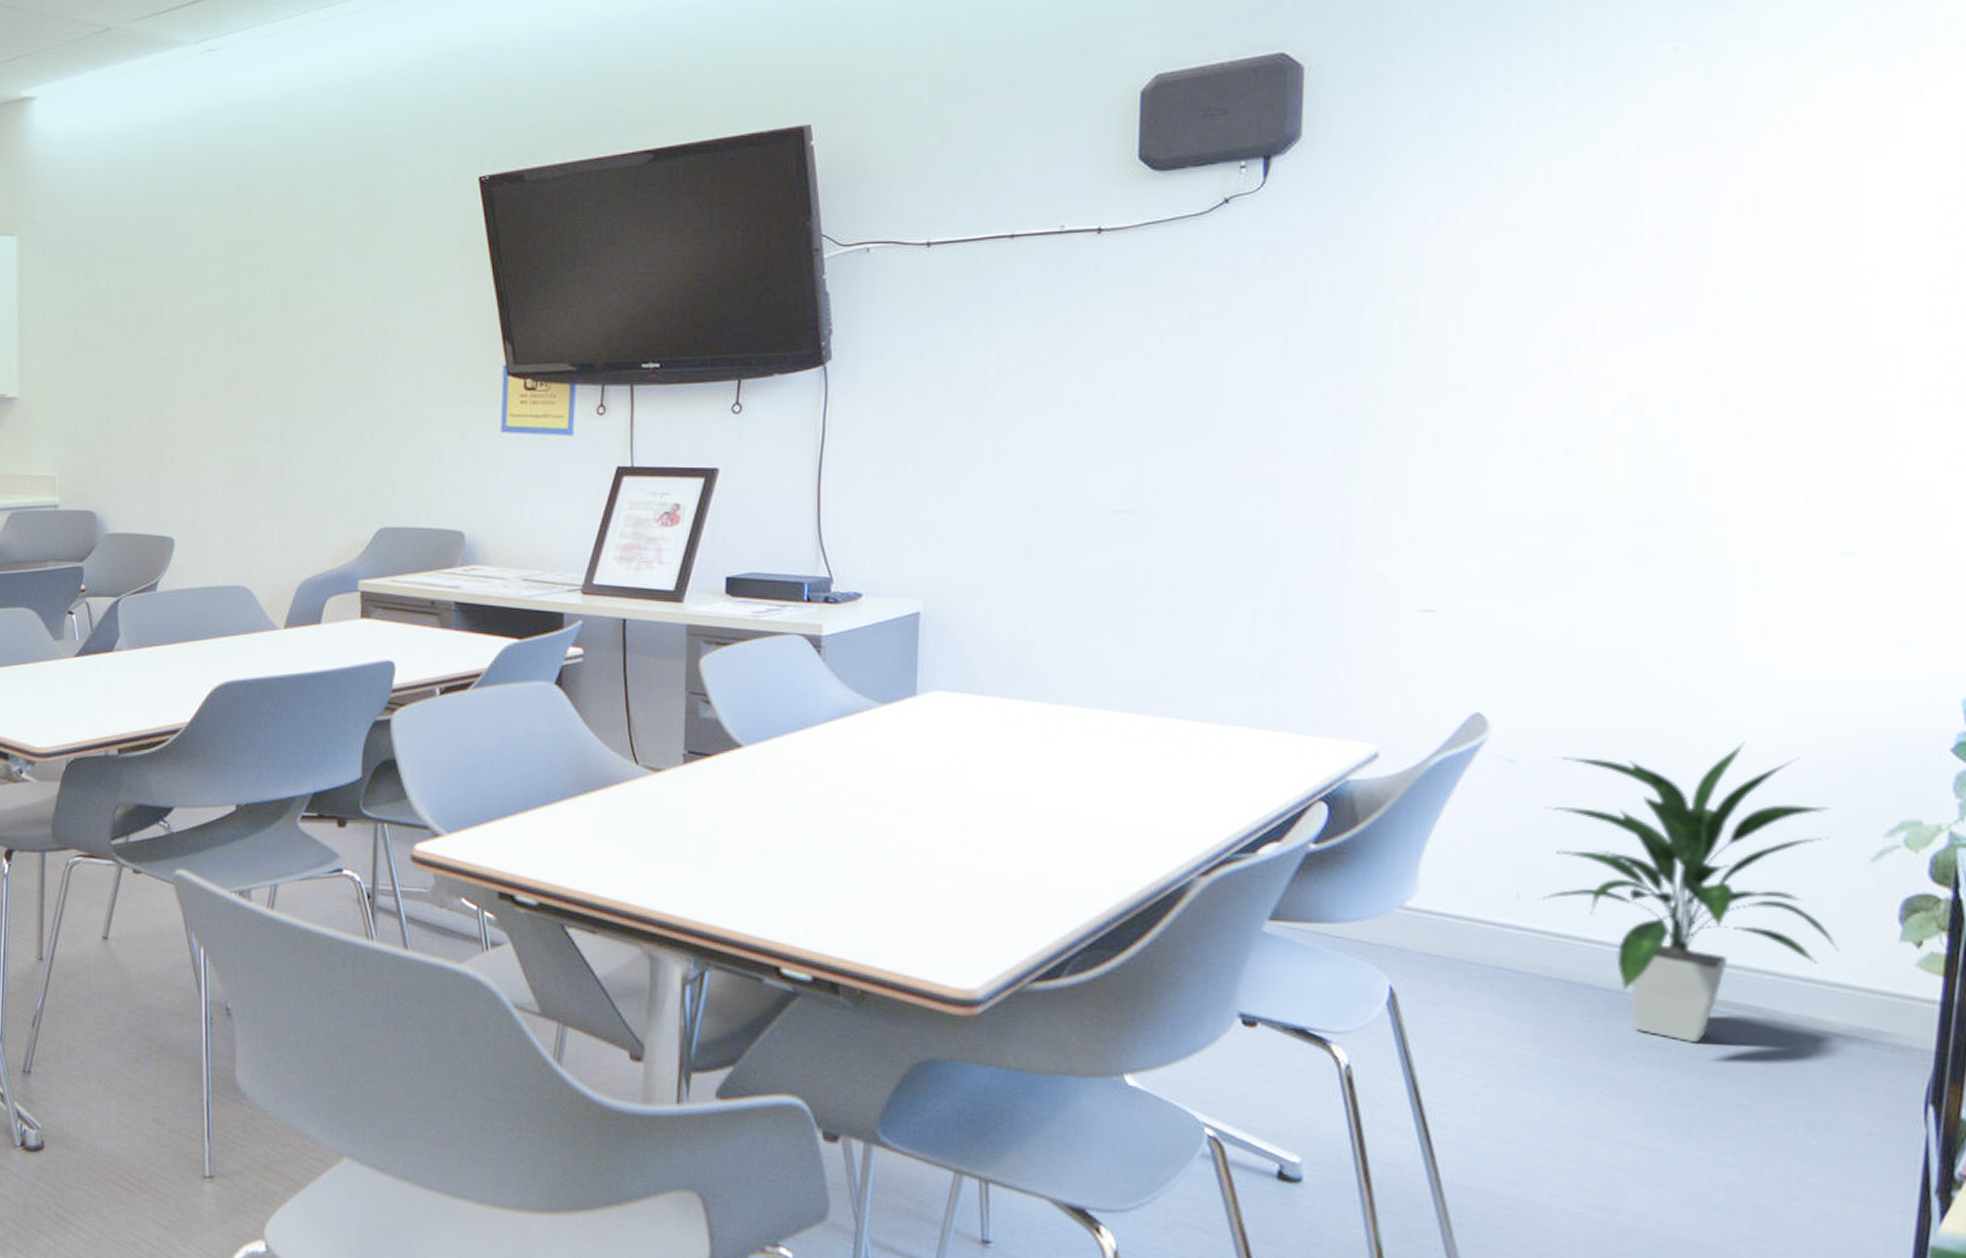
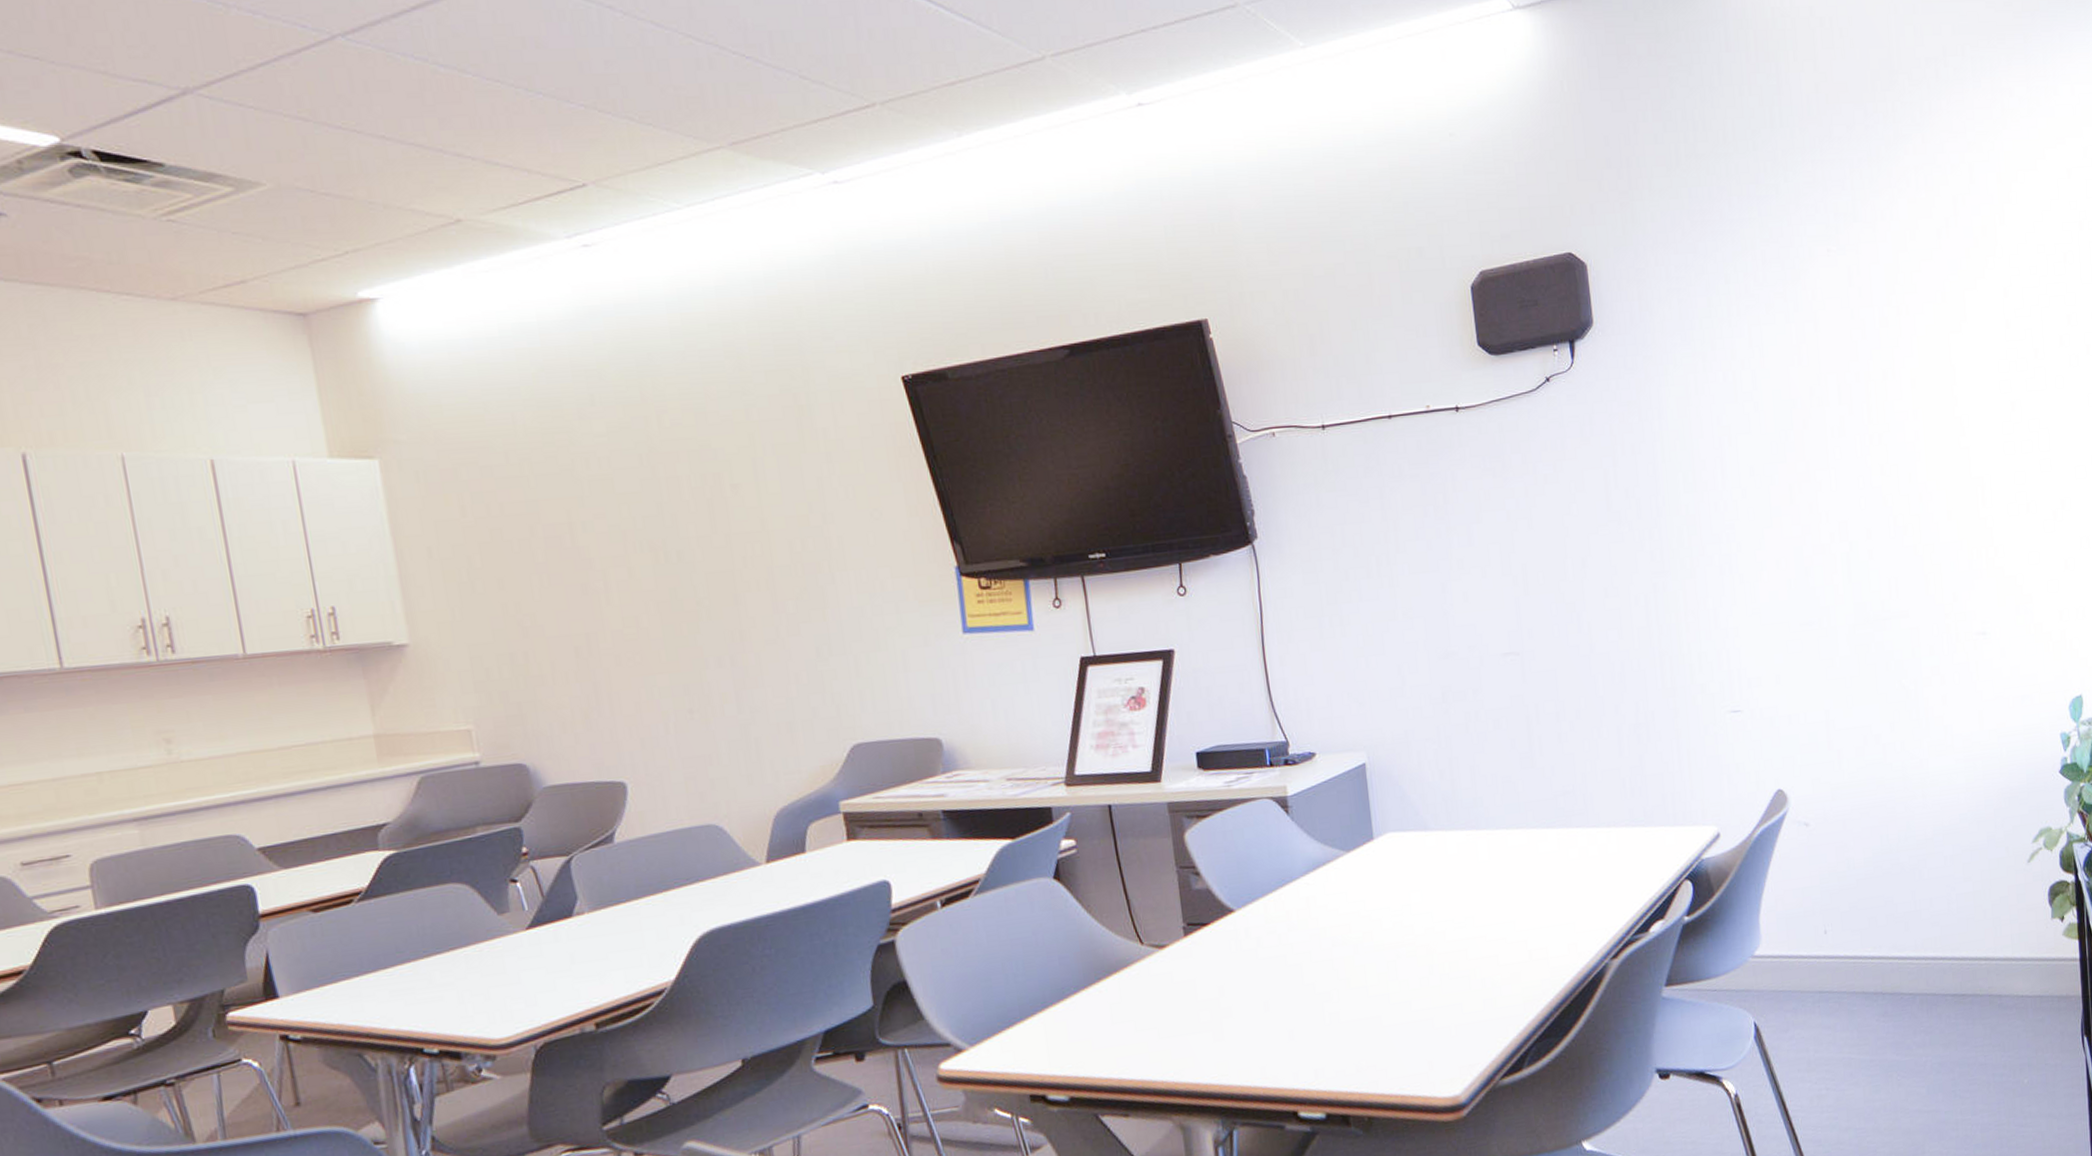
indoor plant: present [1541,742,1840,1042] -> none [1831,786,2020,1023]

